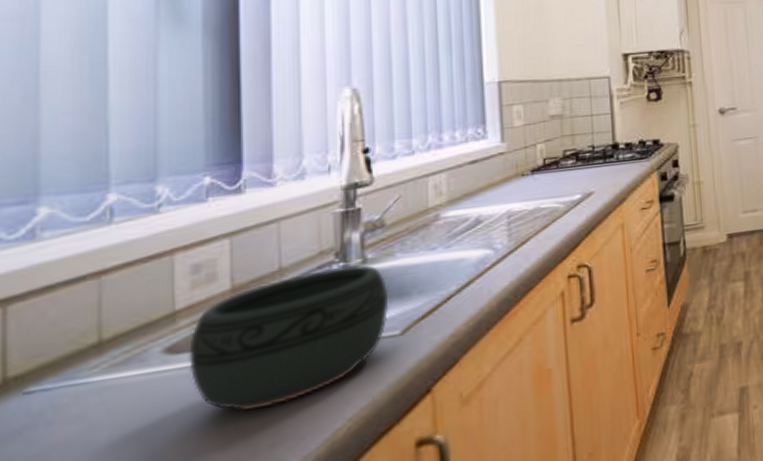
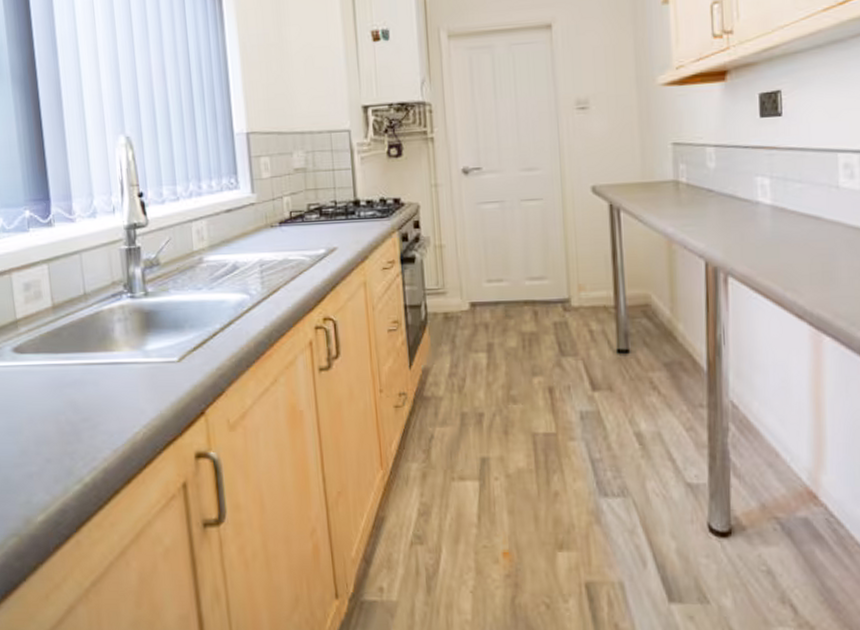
bowl: present [189,264,389,412] -> none [28,296,168,407]

